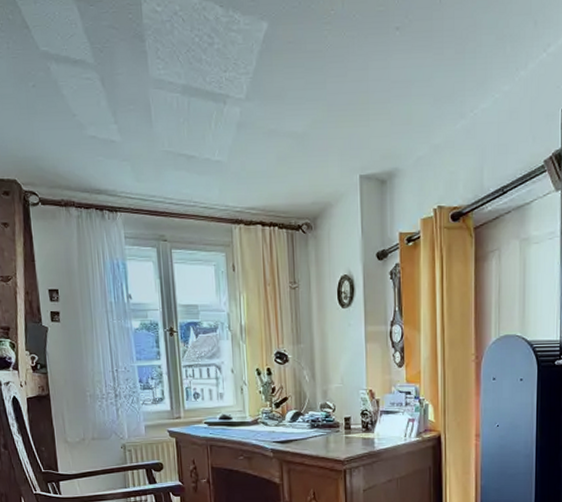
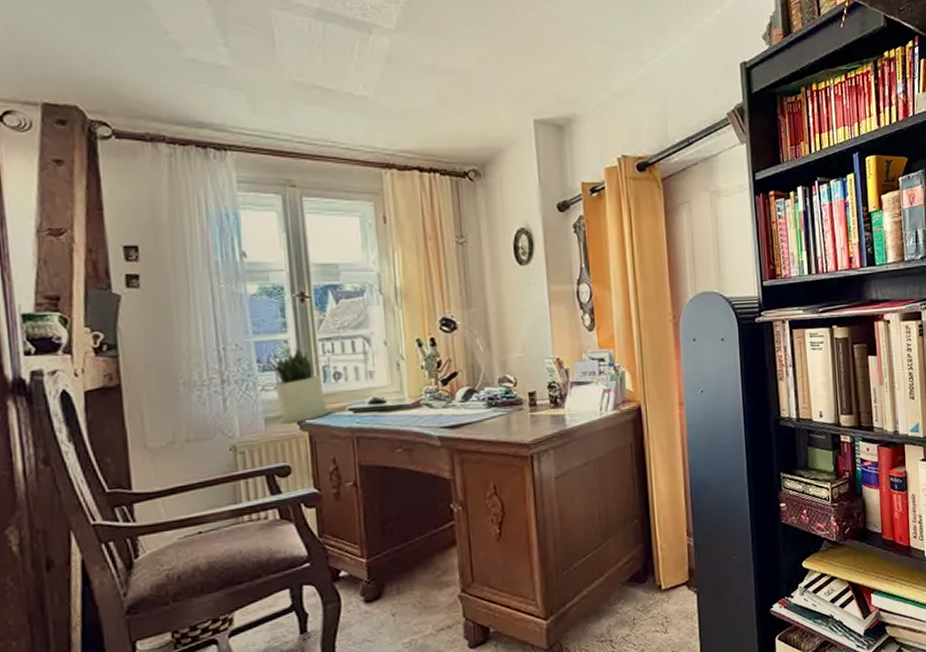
planter: none [146,373,192,431] -> present [266,349,332,424]

